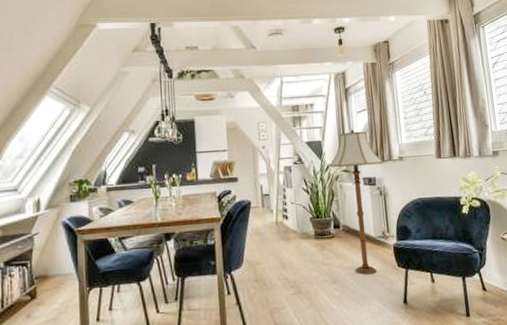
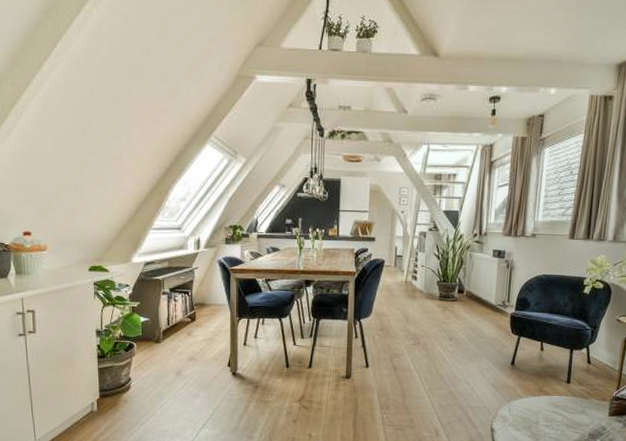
floor lamp: present [329,128,384,275] -> none [463,201,516,337]

